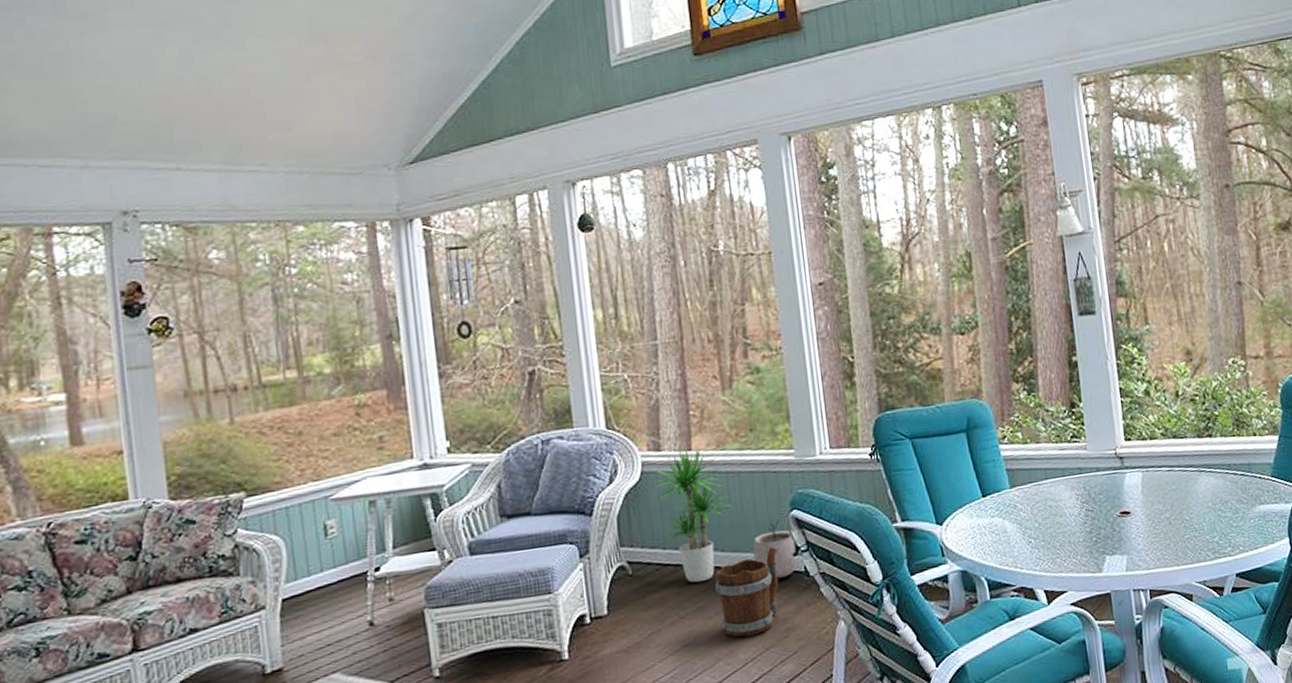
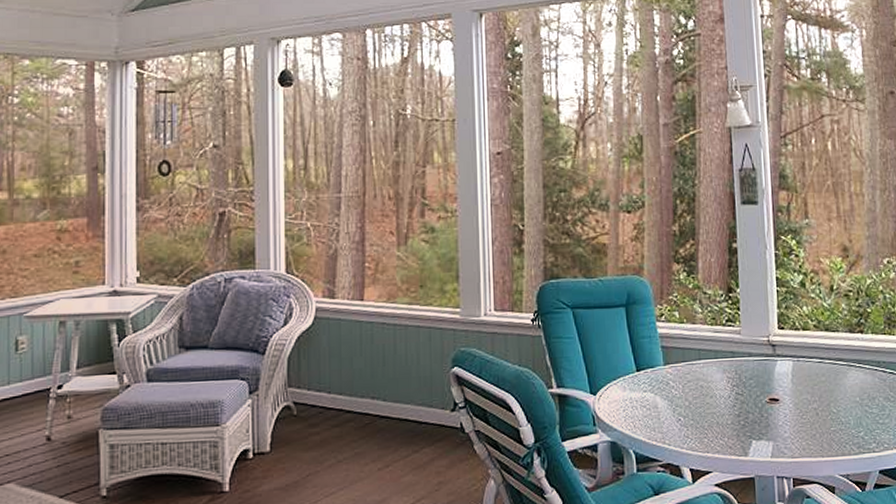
potted plant: present [652,447,733,583] -> none [323,297,398,428]
bucket: present [715,546,779,638] -> none [374,400,436,487]
plant pot: present [753,519,800,578] -> none [413,374,457,432]

